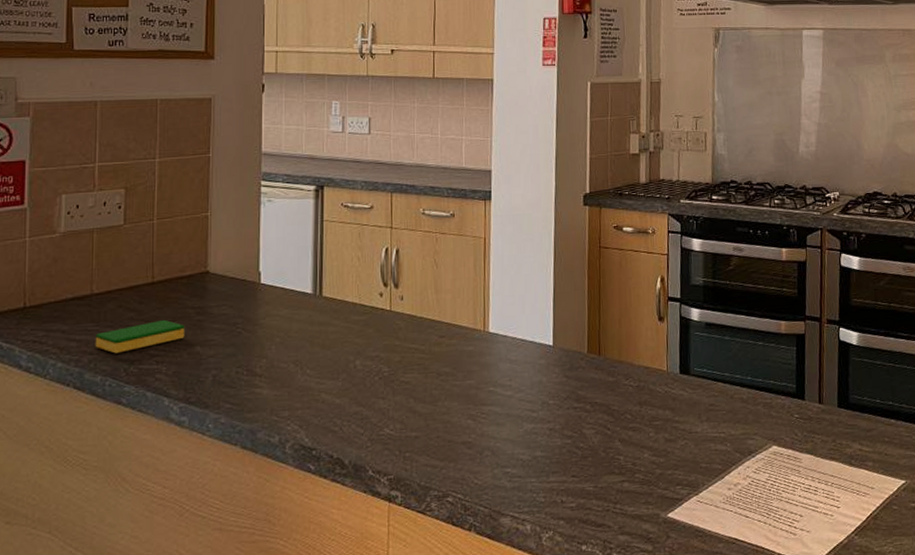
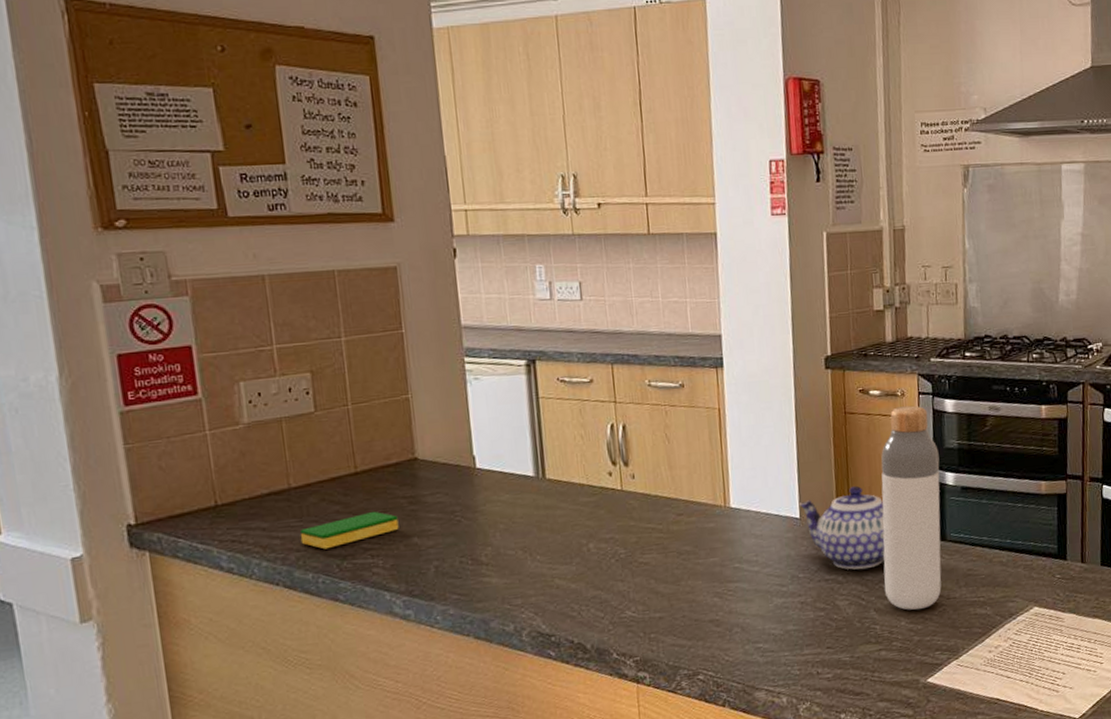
teapot: none [552,316,632,399] -> present [798,485,885,570]
bottle: none [629,243,686,443] -> present [881,405,942,610]

